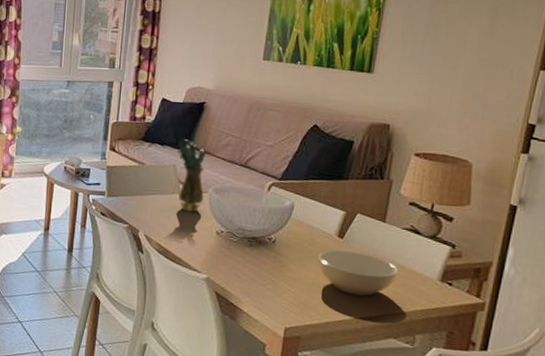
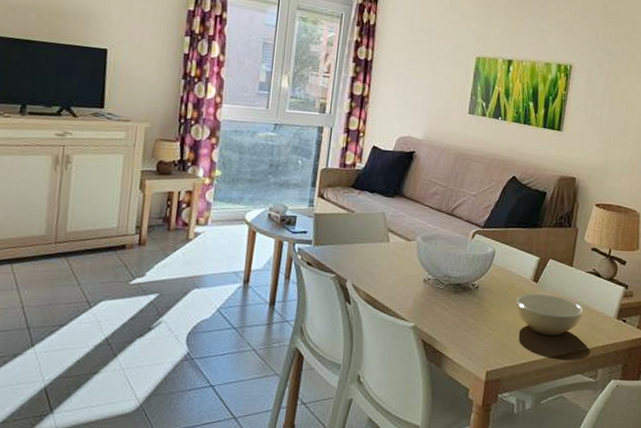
vase: present [177,138,206,212] -> none [387,186,415,260]

